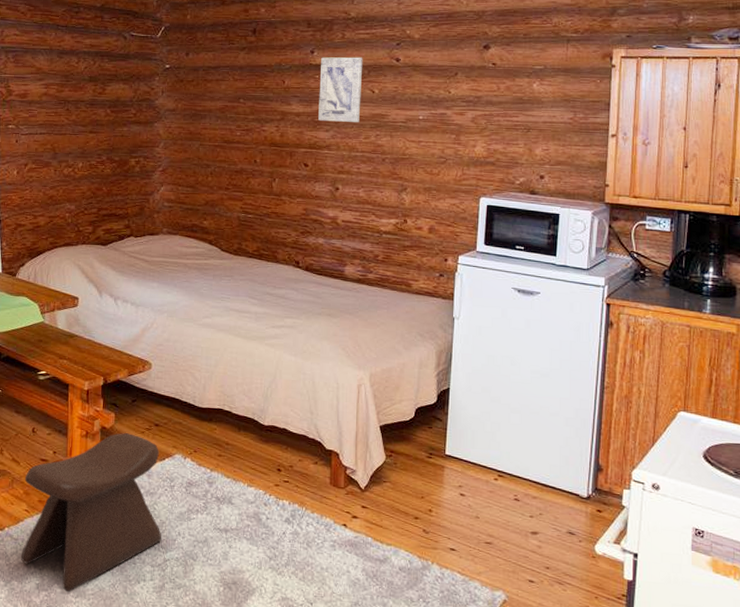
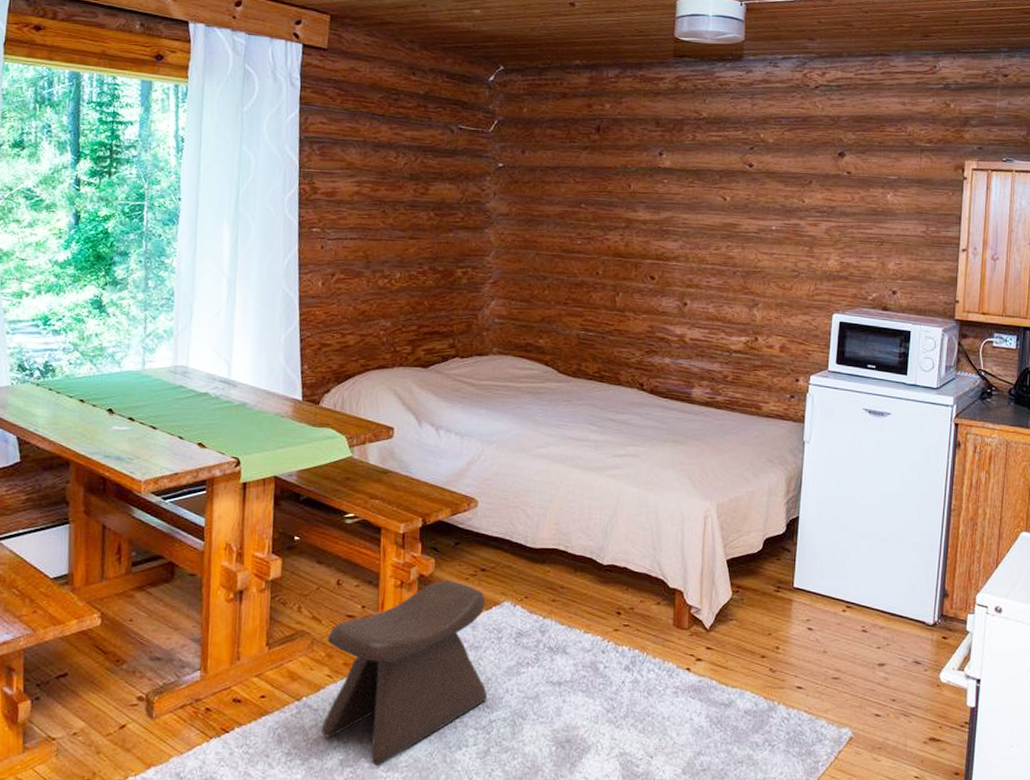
wall art: present [318,57,363,122] -> none [666,160,715,232]

